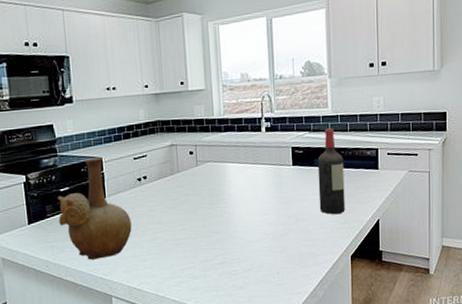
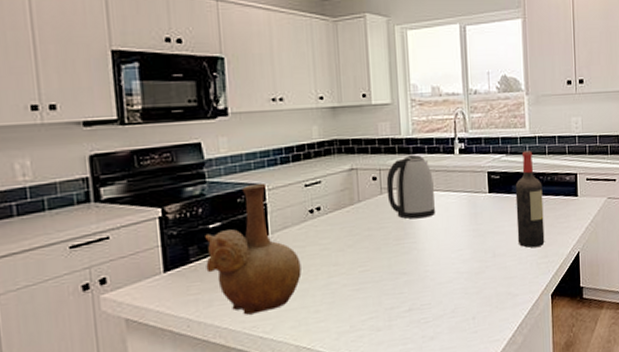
kettle: none [201,132,245,187] -> present [386,154,436,219]

